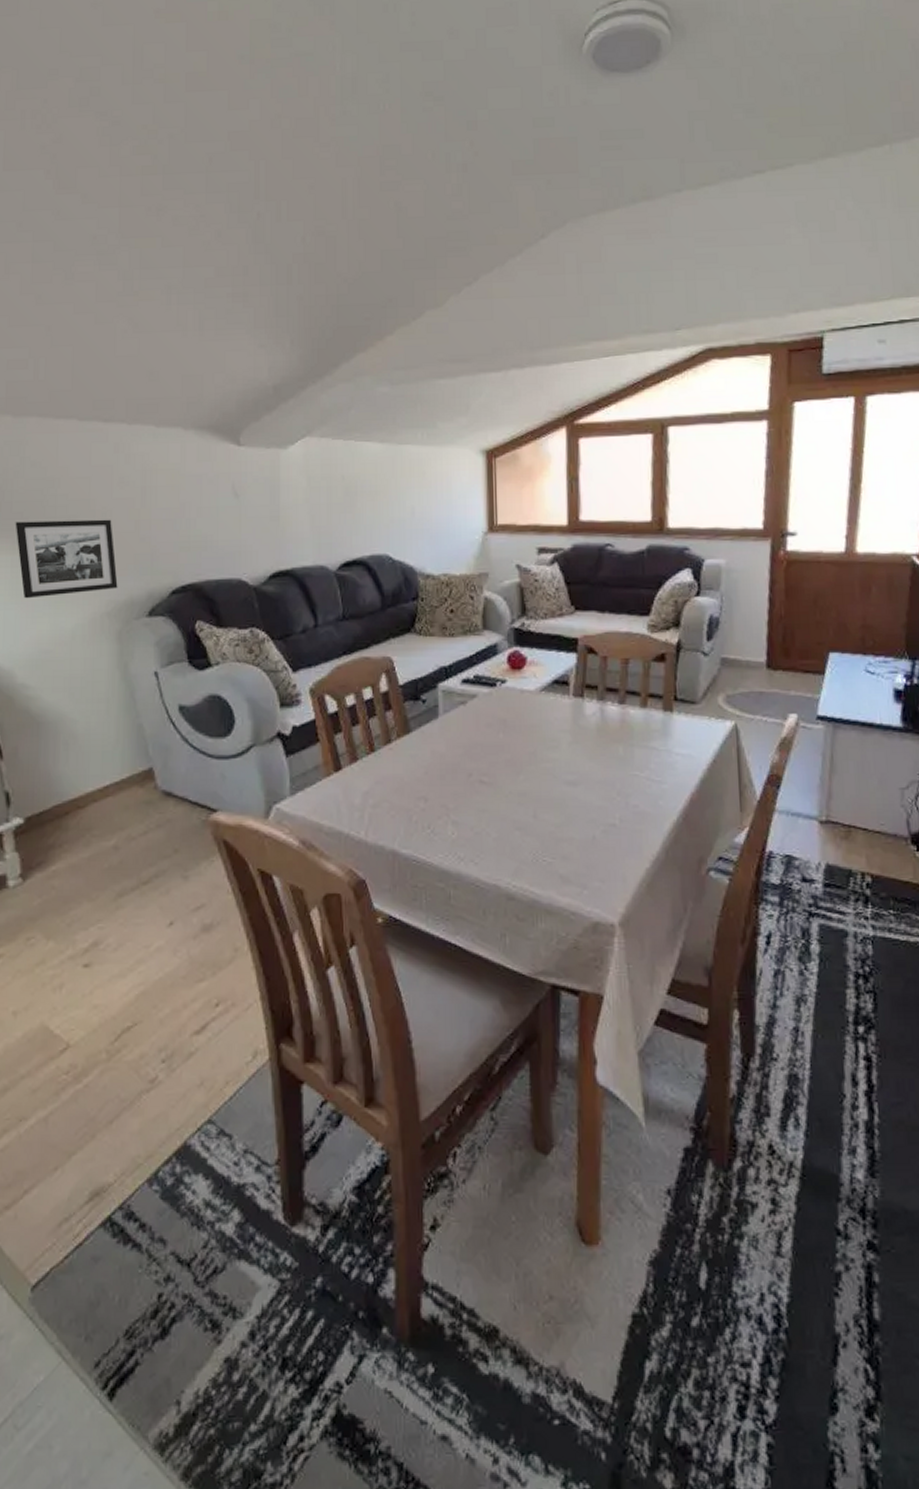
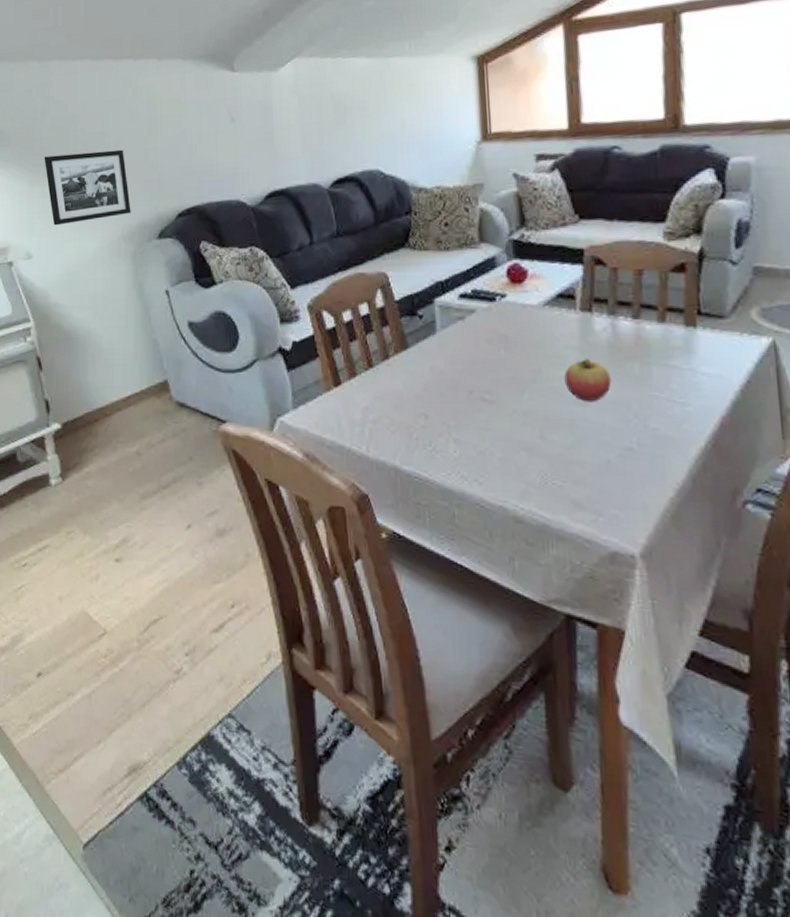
fruit: none [557,742,599,781] -> present [564,359,612,401]

